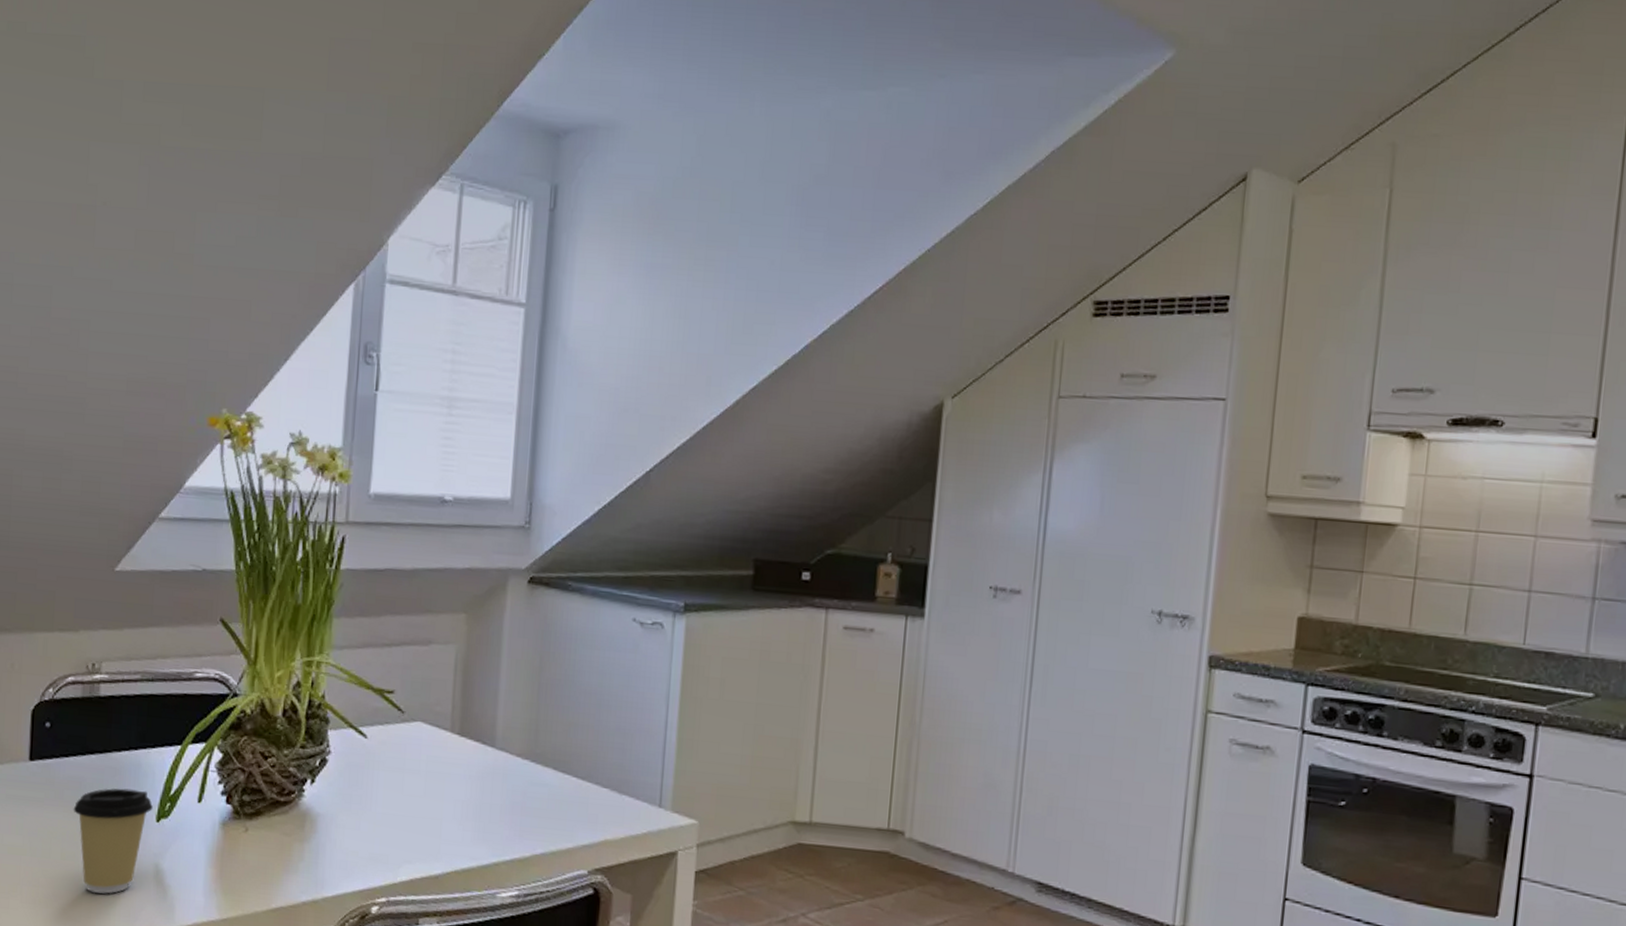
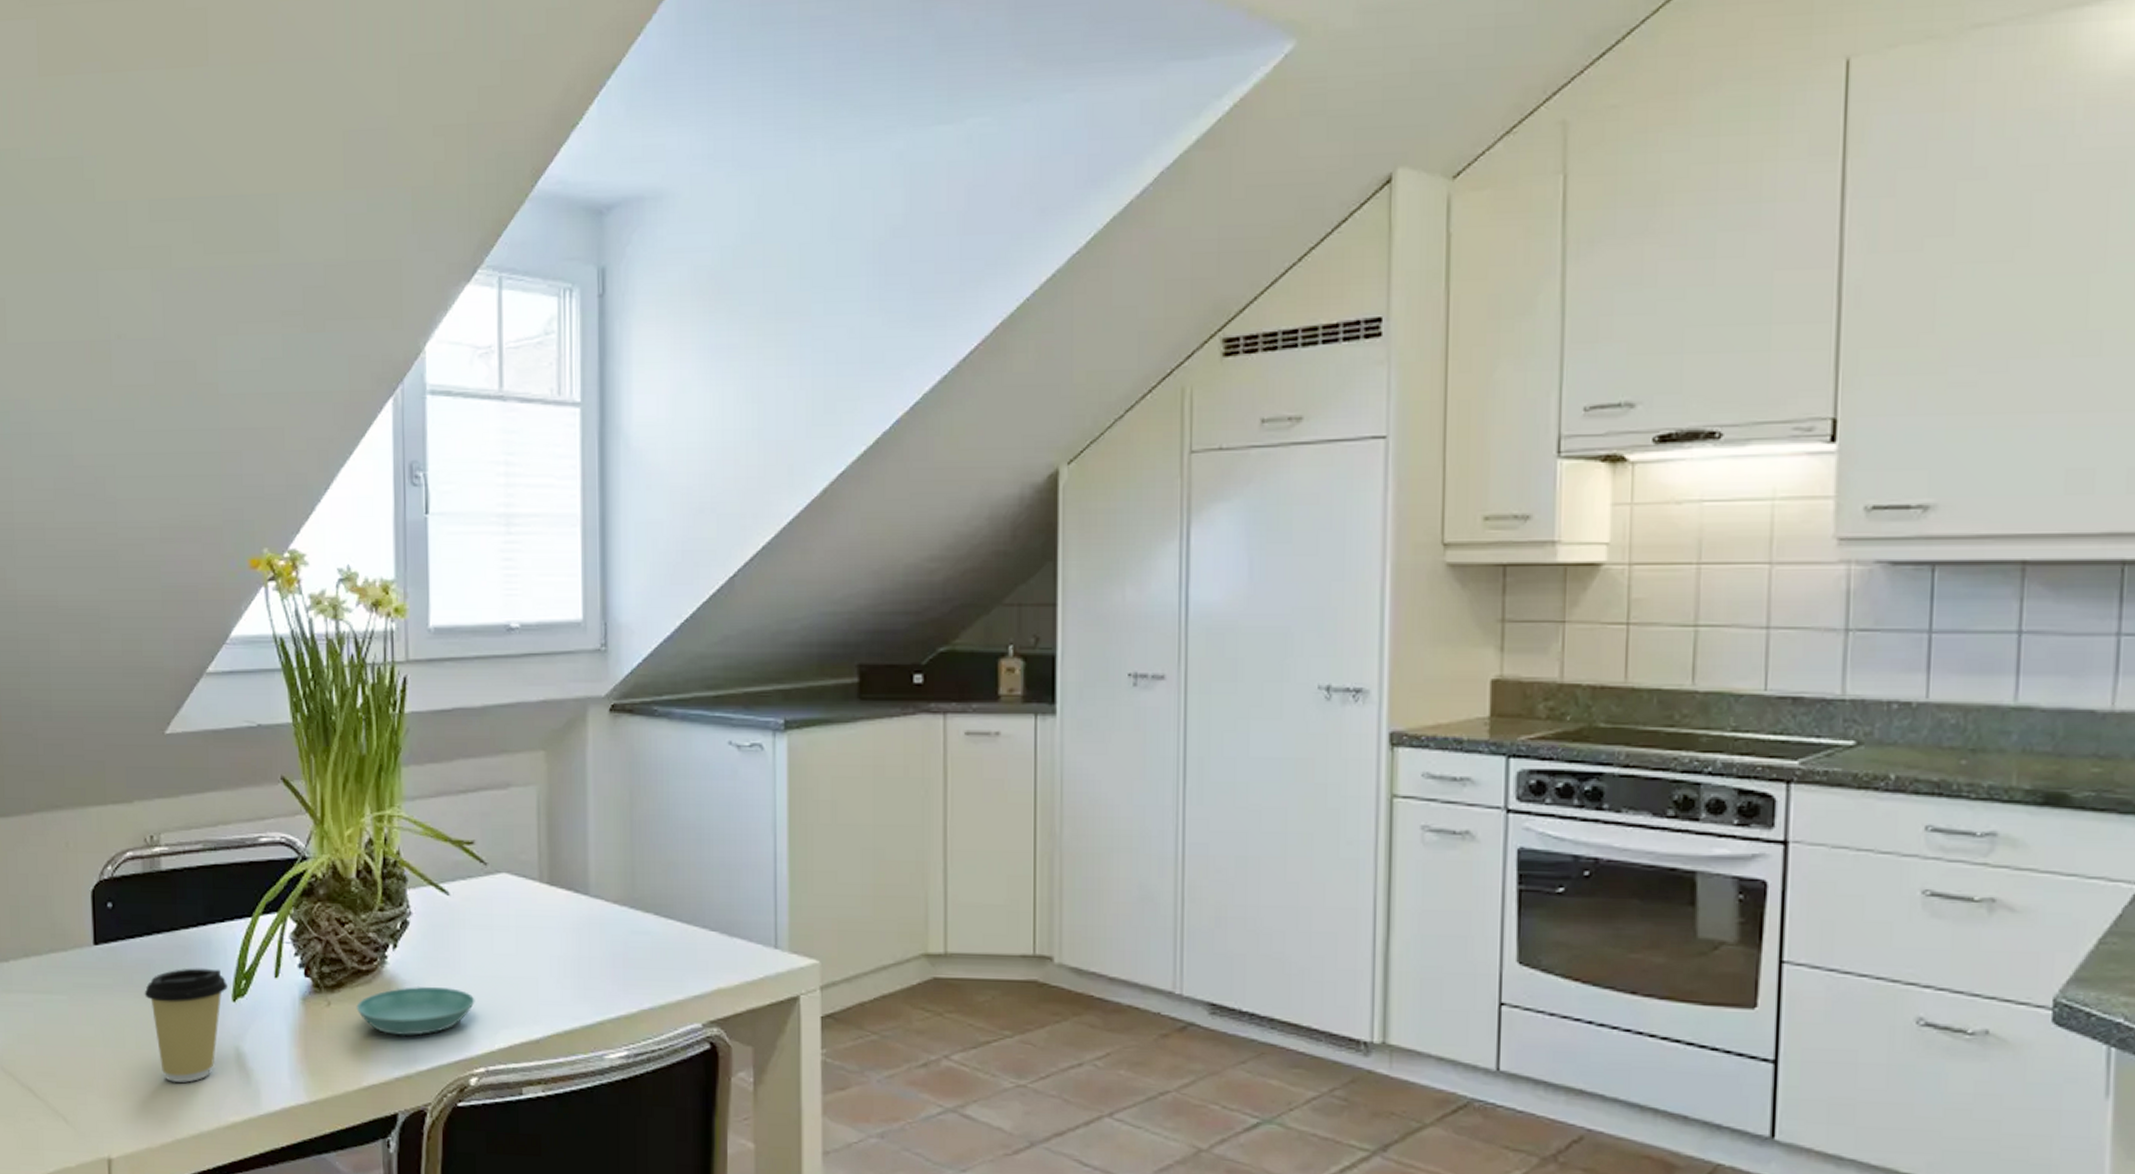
saucer: none [271,819,383,865] -> present [356,986,475,1036]

